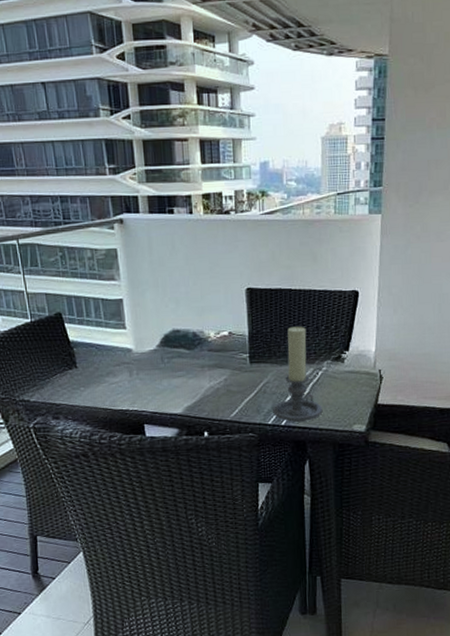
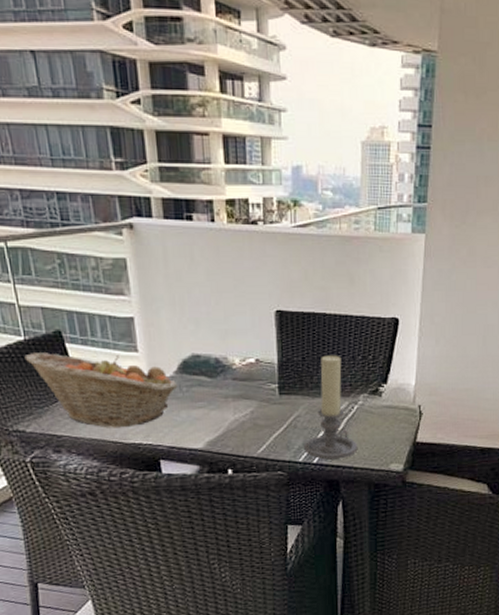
fruit basket: none [31,331,160,397] -> present [24,353,178,428]

